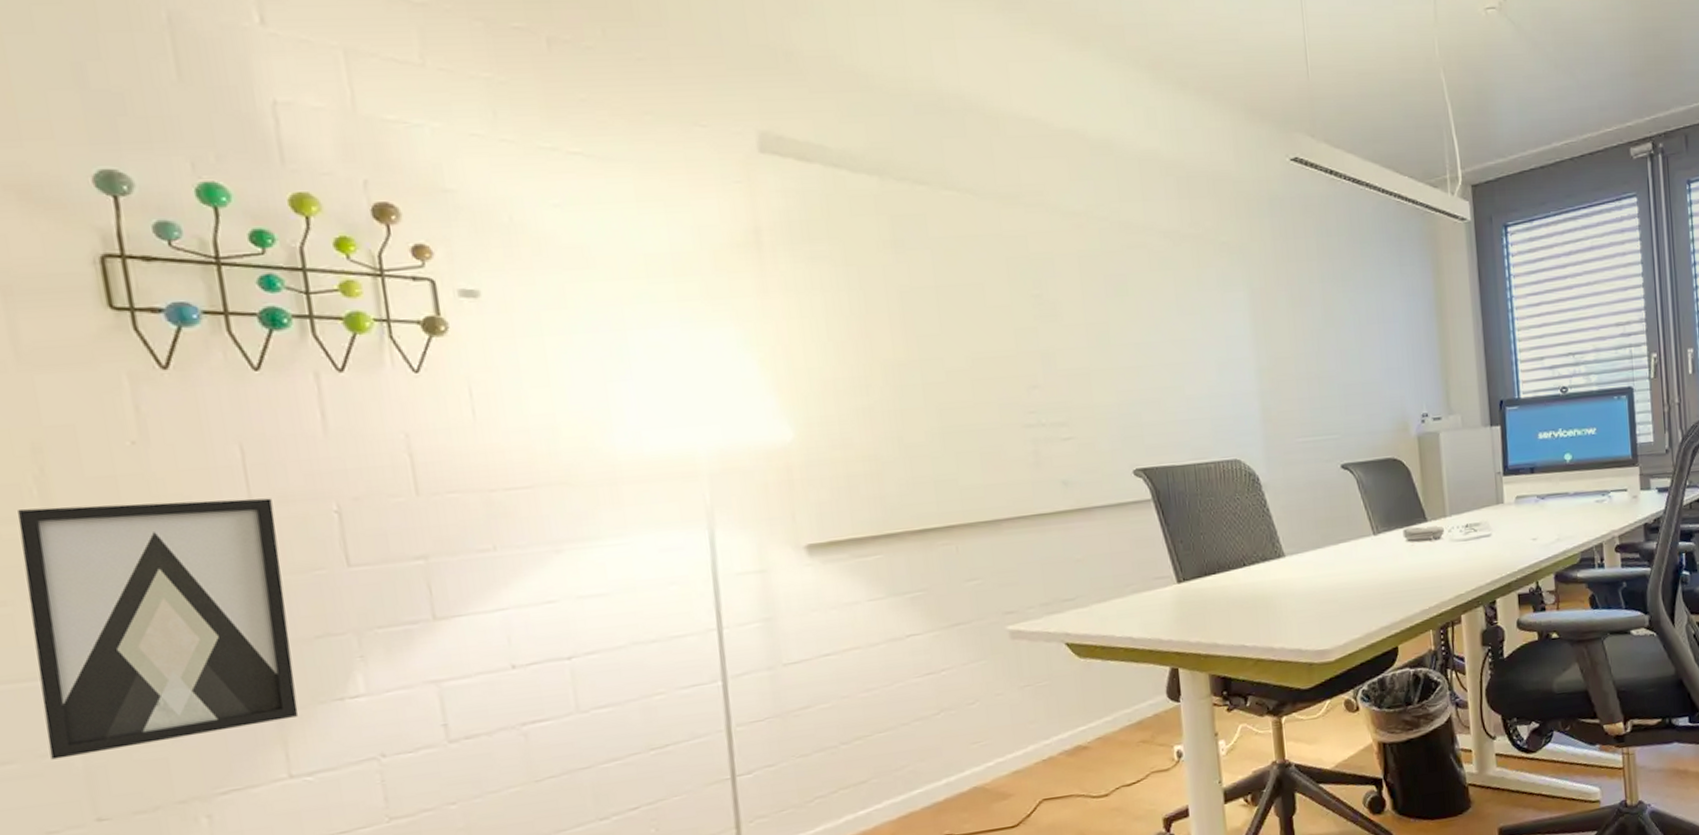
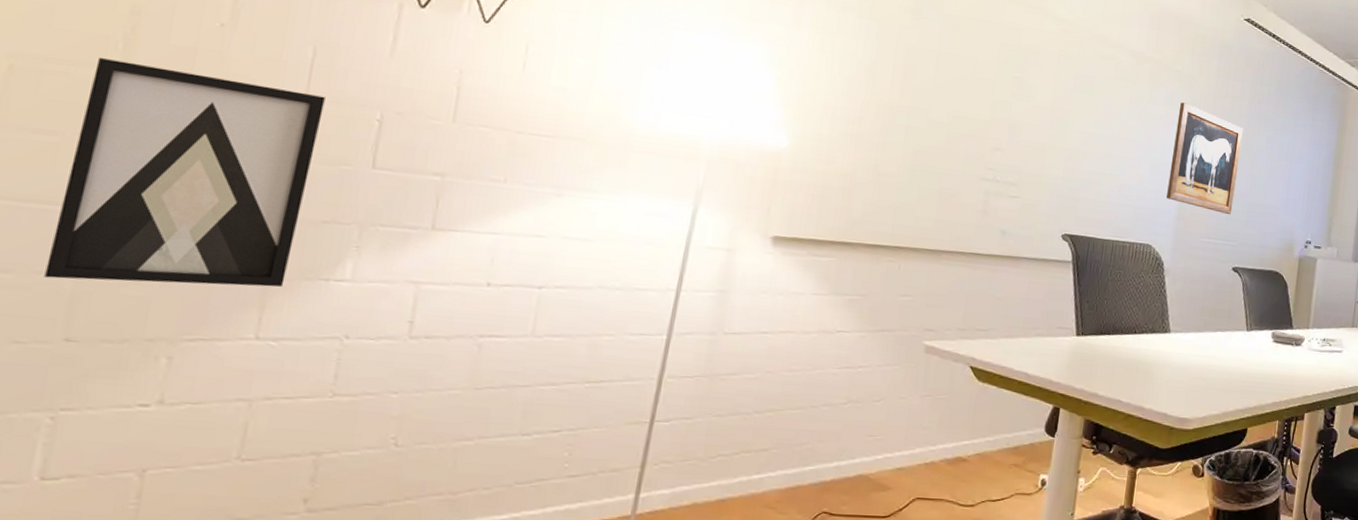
wall art: none [1236,280,1327,404] -> present [1166,102,1243,214]

